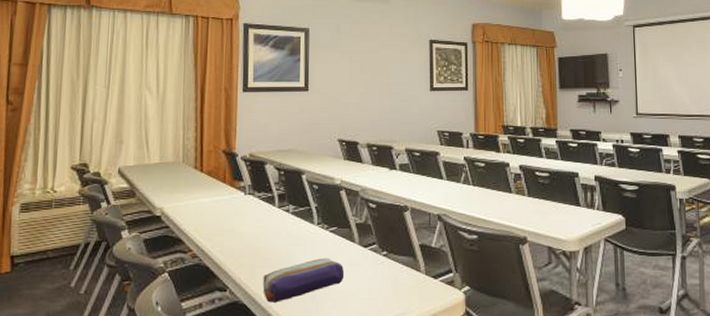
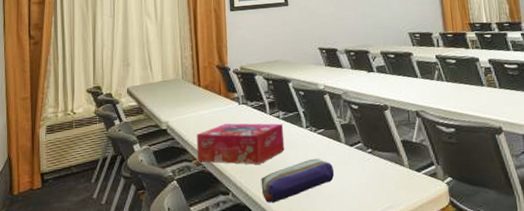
tissue box: none [193,213,293,260] -> present [196,123,285,165]

